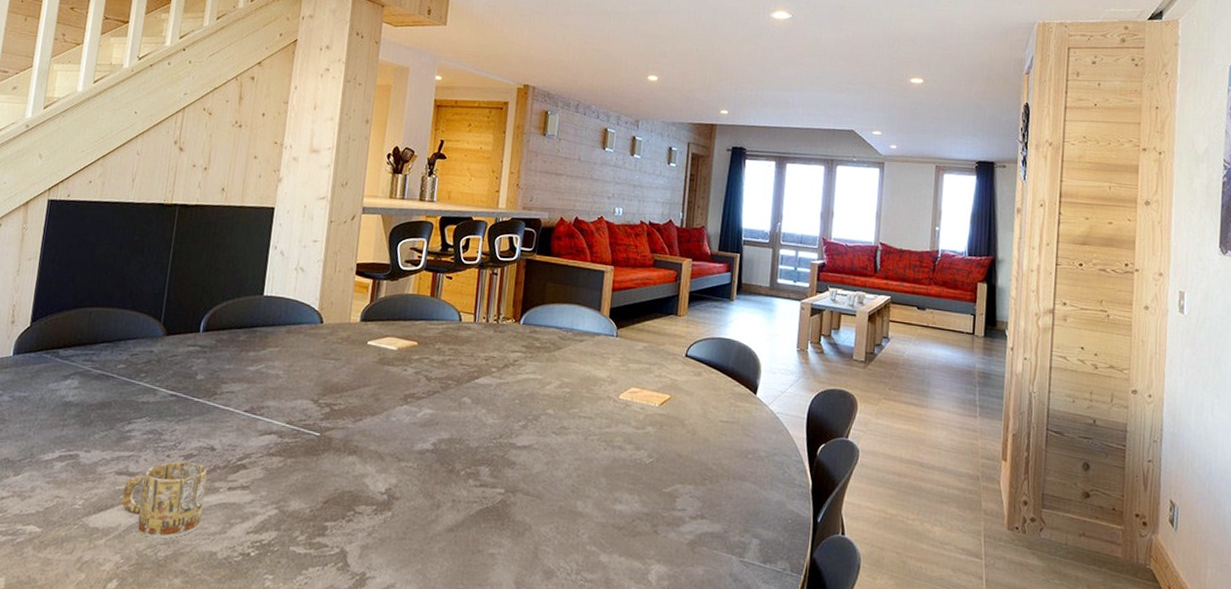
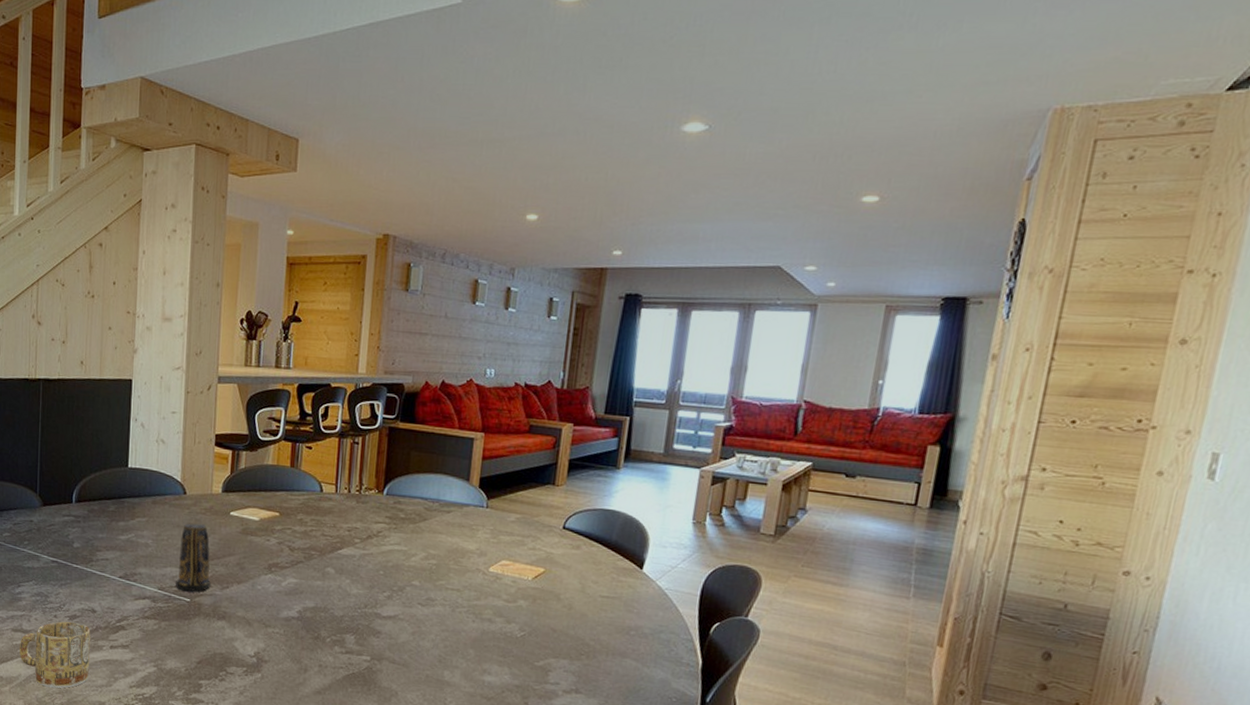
candle: none [305,353,345,426] -> present [176,523,211,592]

